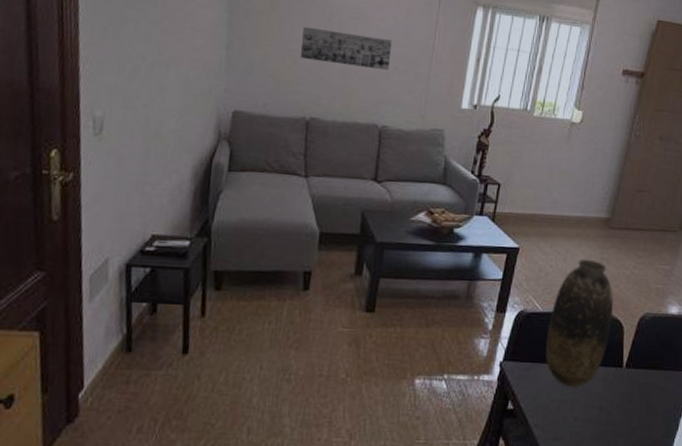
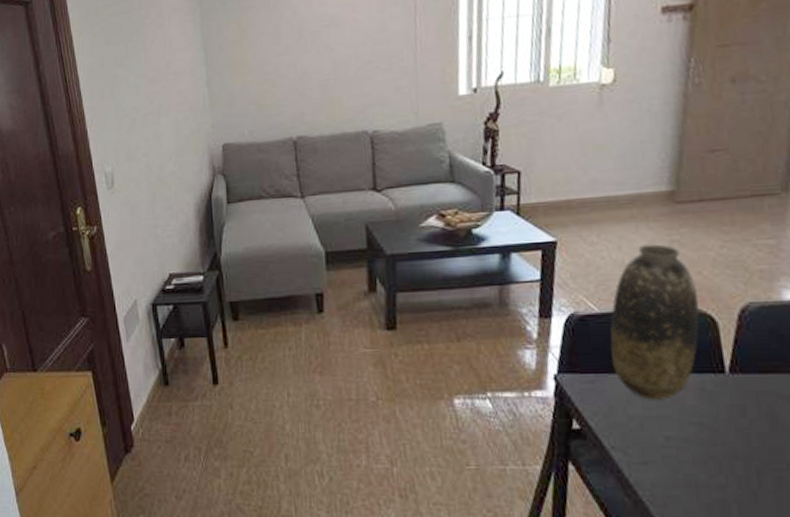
wall art: present [301,26,392,71] -> none [276,39,371,80]

